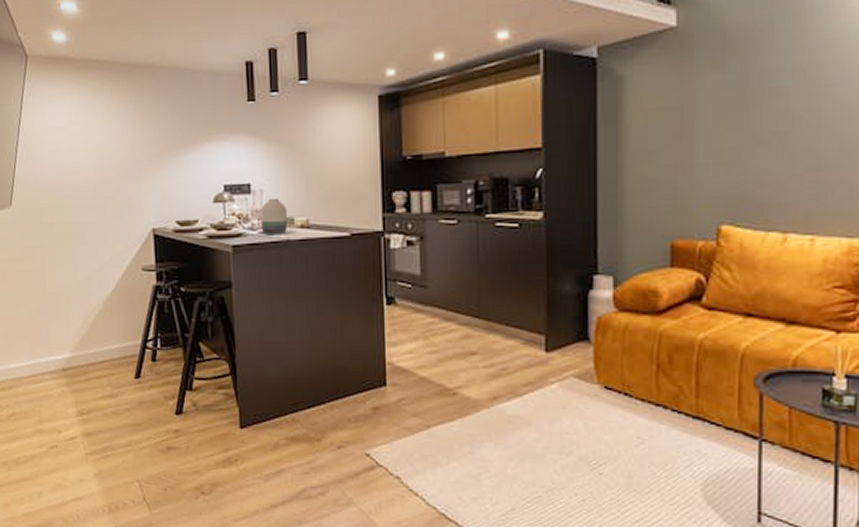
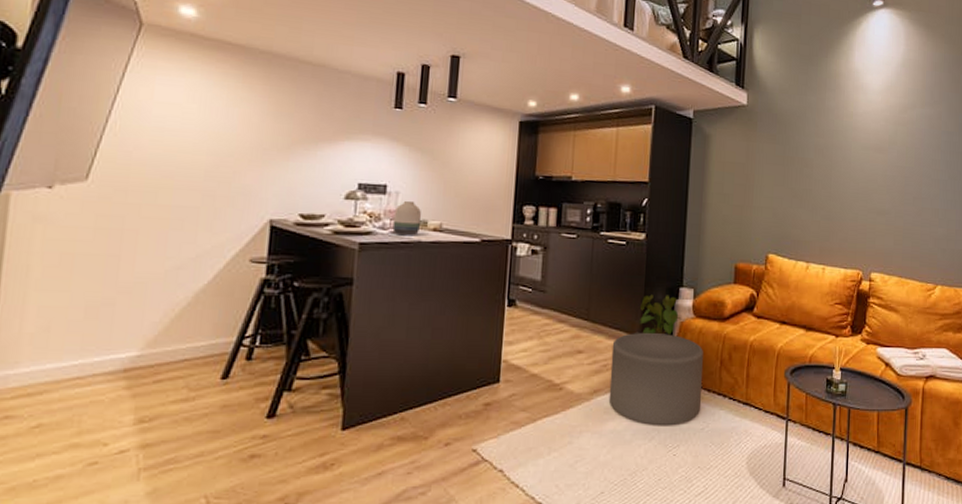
pouf: none [511,330,633,440] -> present [608,332,704,426]
house plant: none [543,285,599,333] -> present [640,294,681,335]

